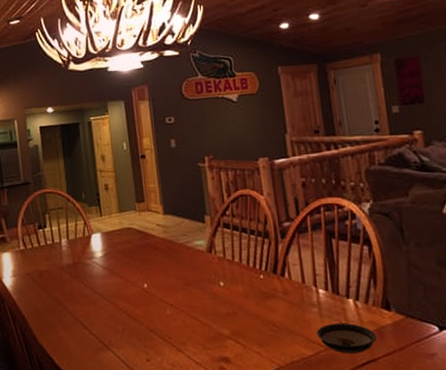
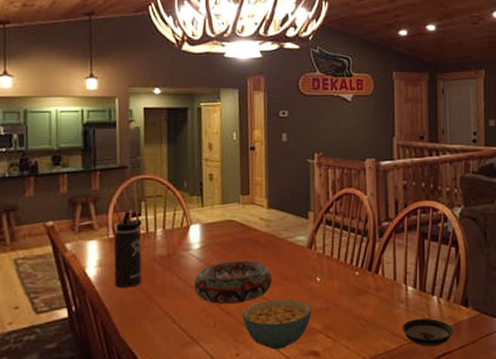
thermos bottle: none [24,224,53,296] -> present [113,211,142,288]
decorative bowl: none [100,267,175,310] -> present [194,260,272,304]
cereal bowl: none [148,304,219,355] -> present [242,298,312,349]

